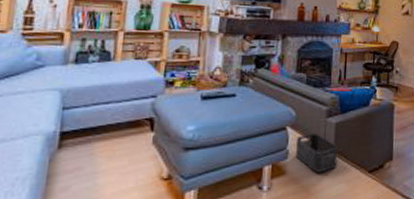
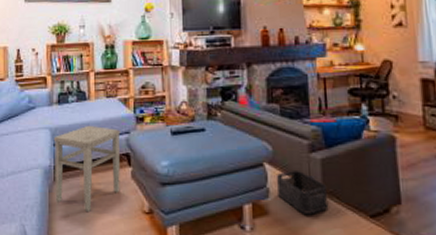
stool: none [56,87,146,181] -> present [53,125,121,211]

